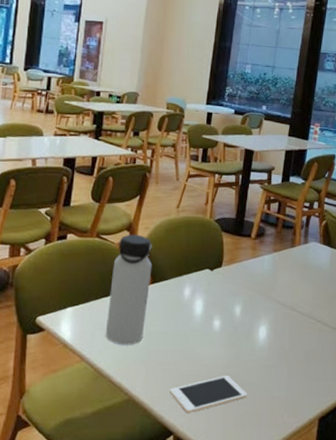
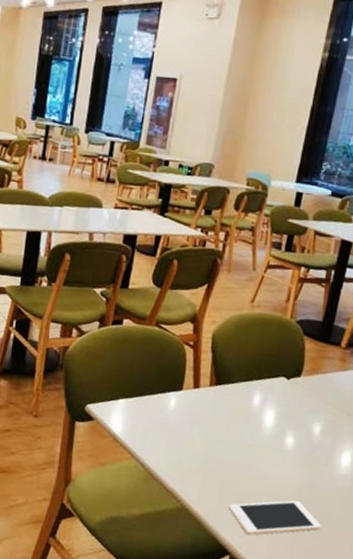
water bottle: present [105,234,152,345] -> none [159,326,219,450]

